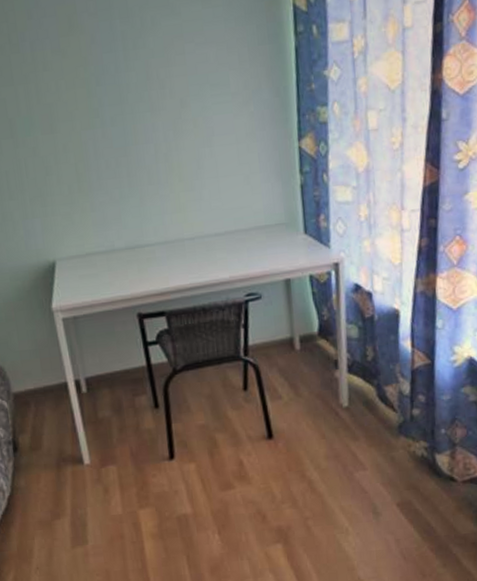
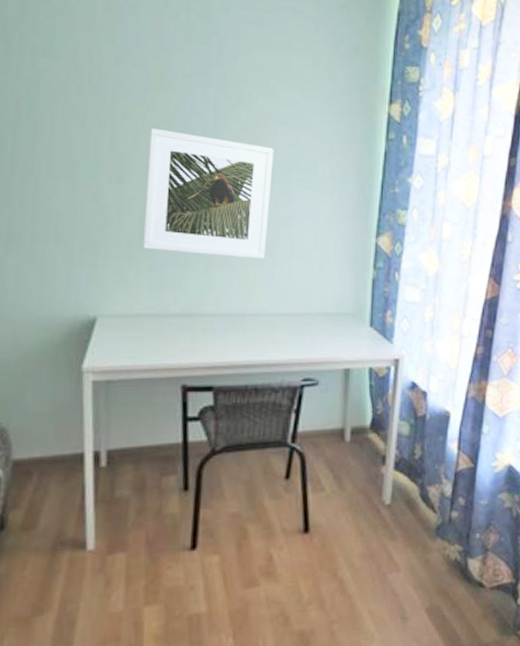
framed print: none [69,68,192,192] -> present [144,128,274,259]

